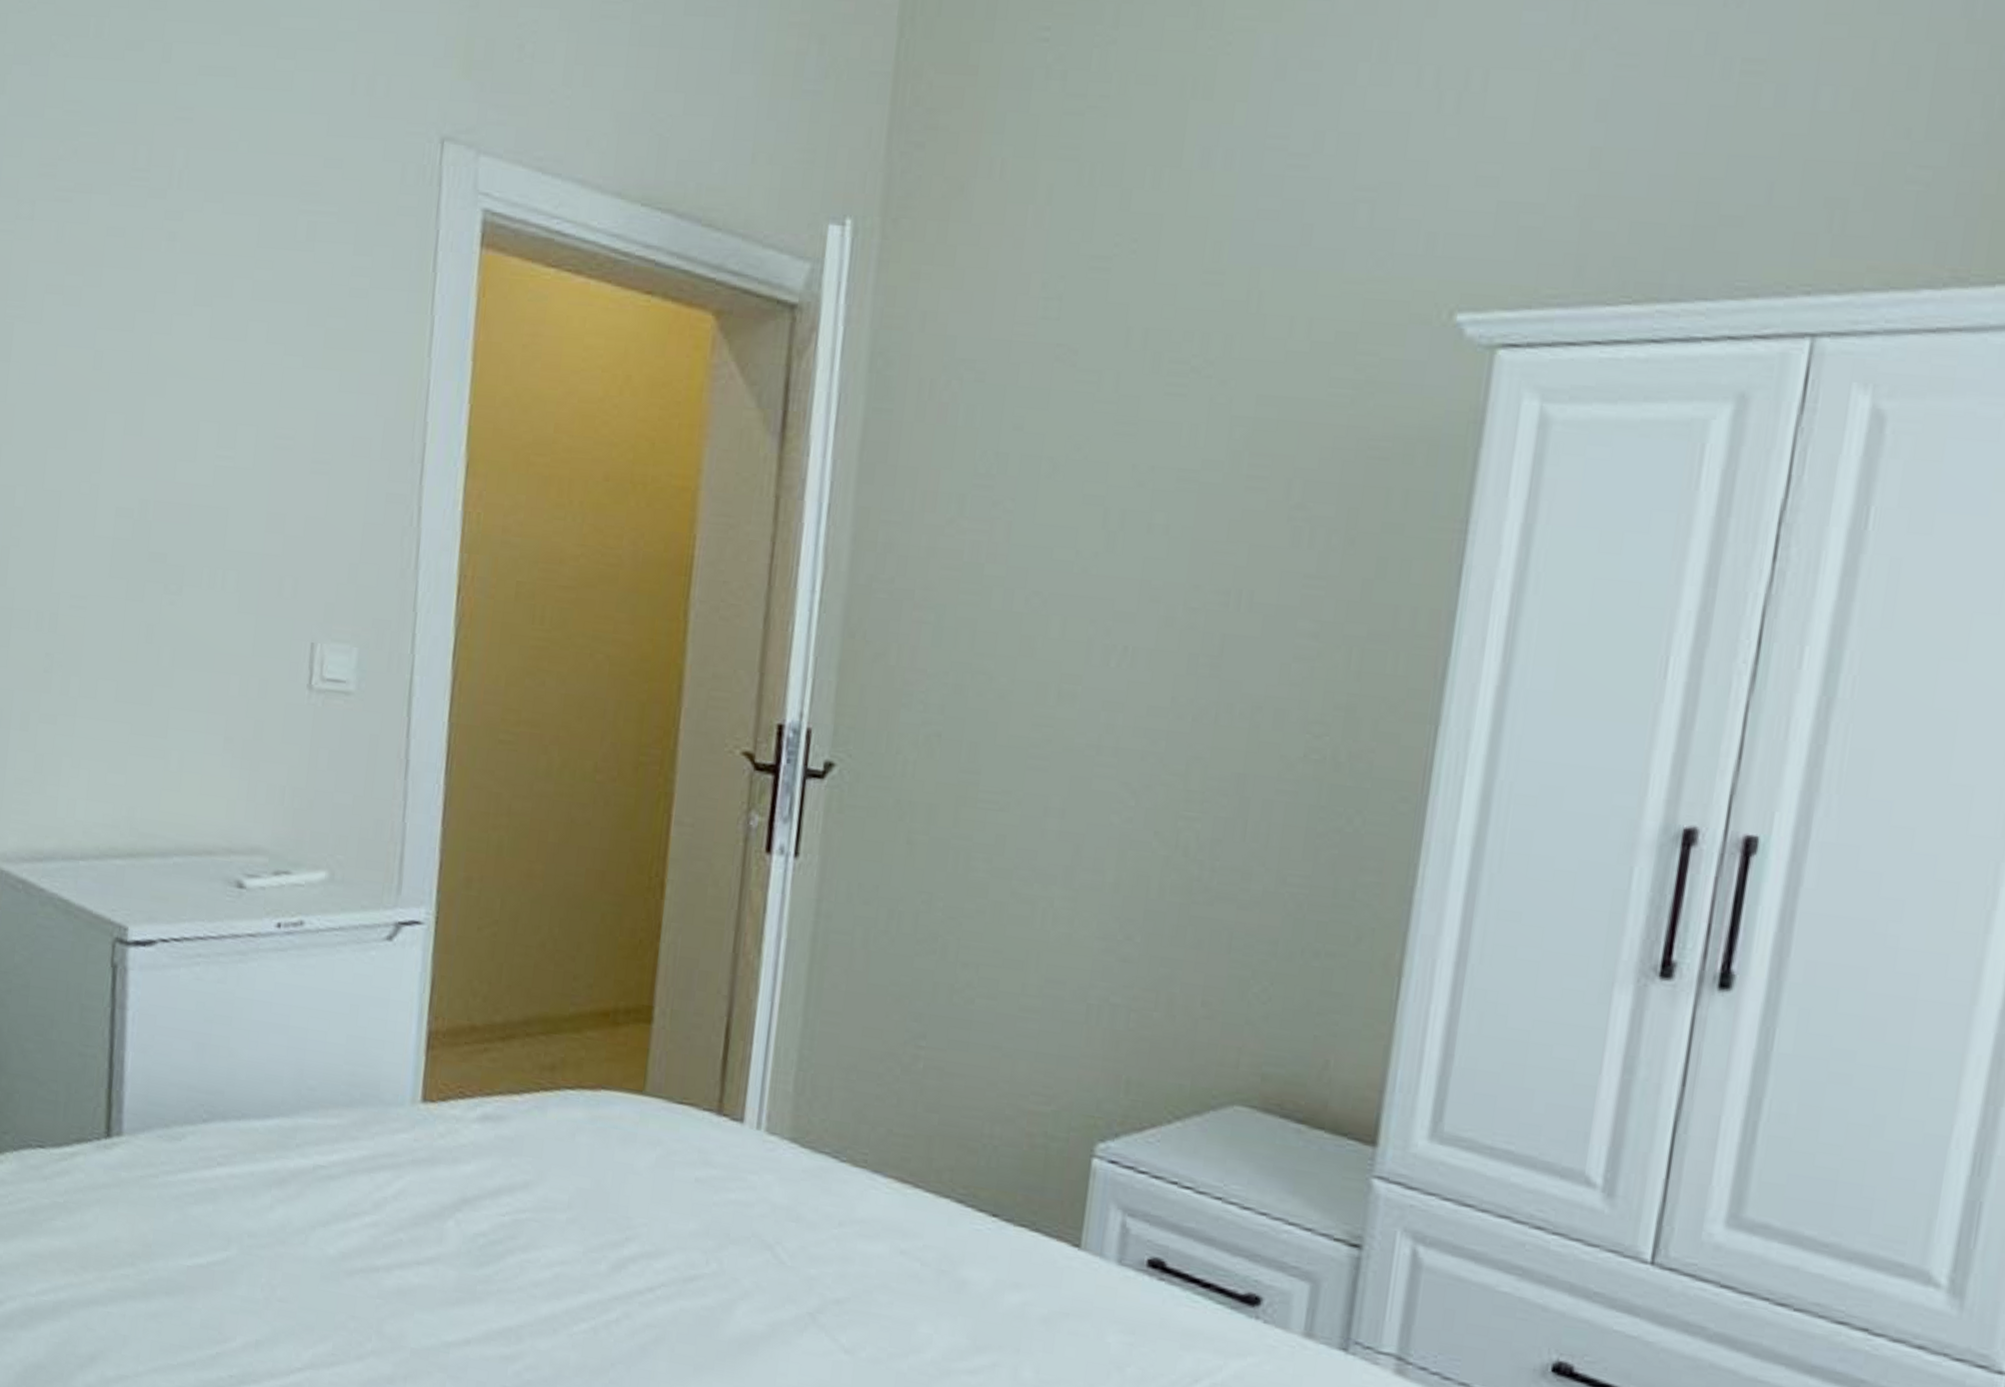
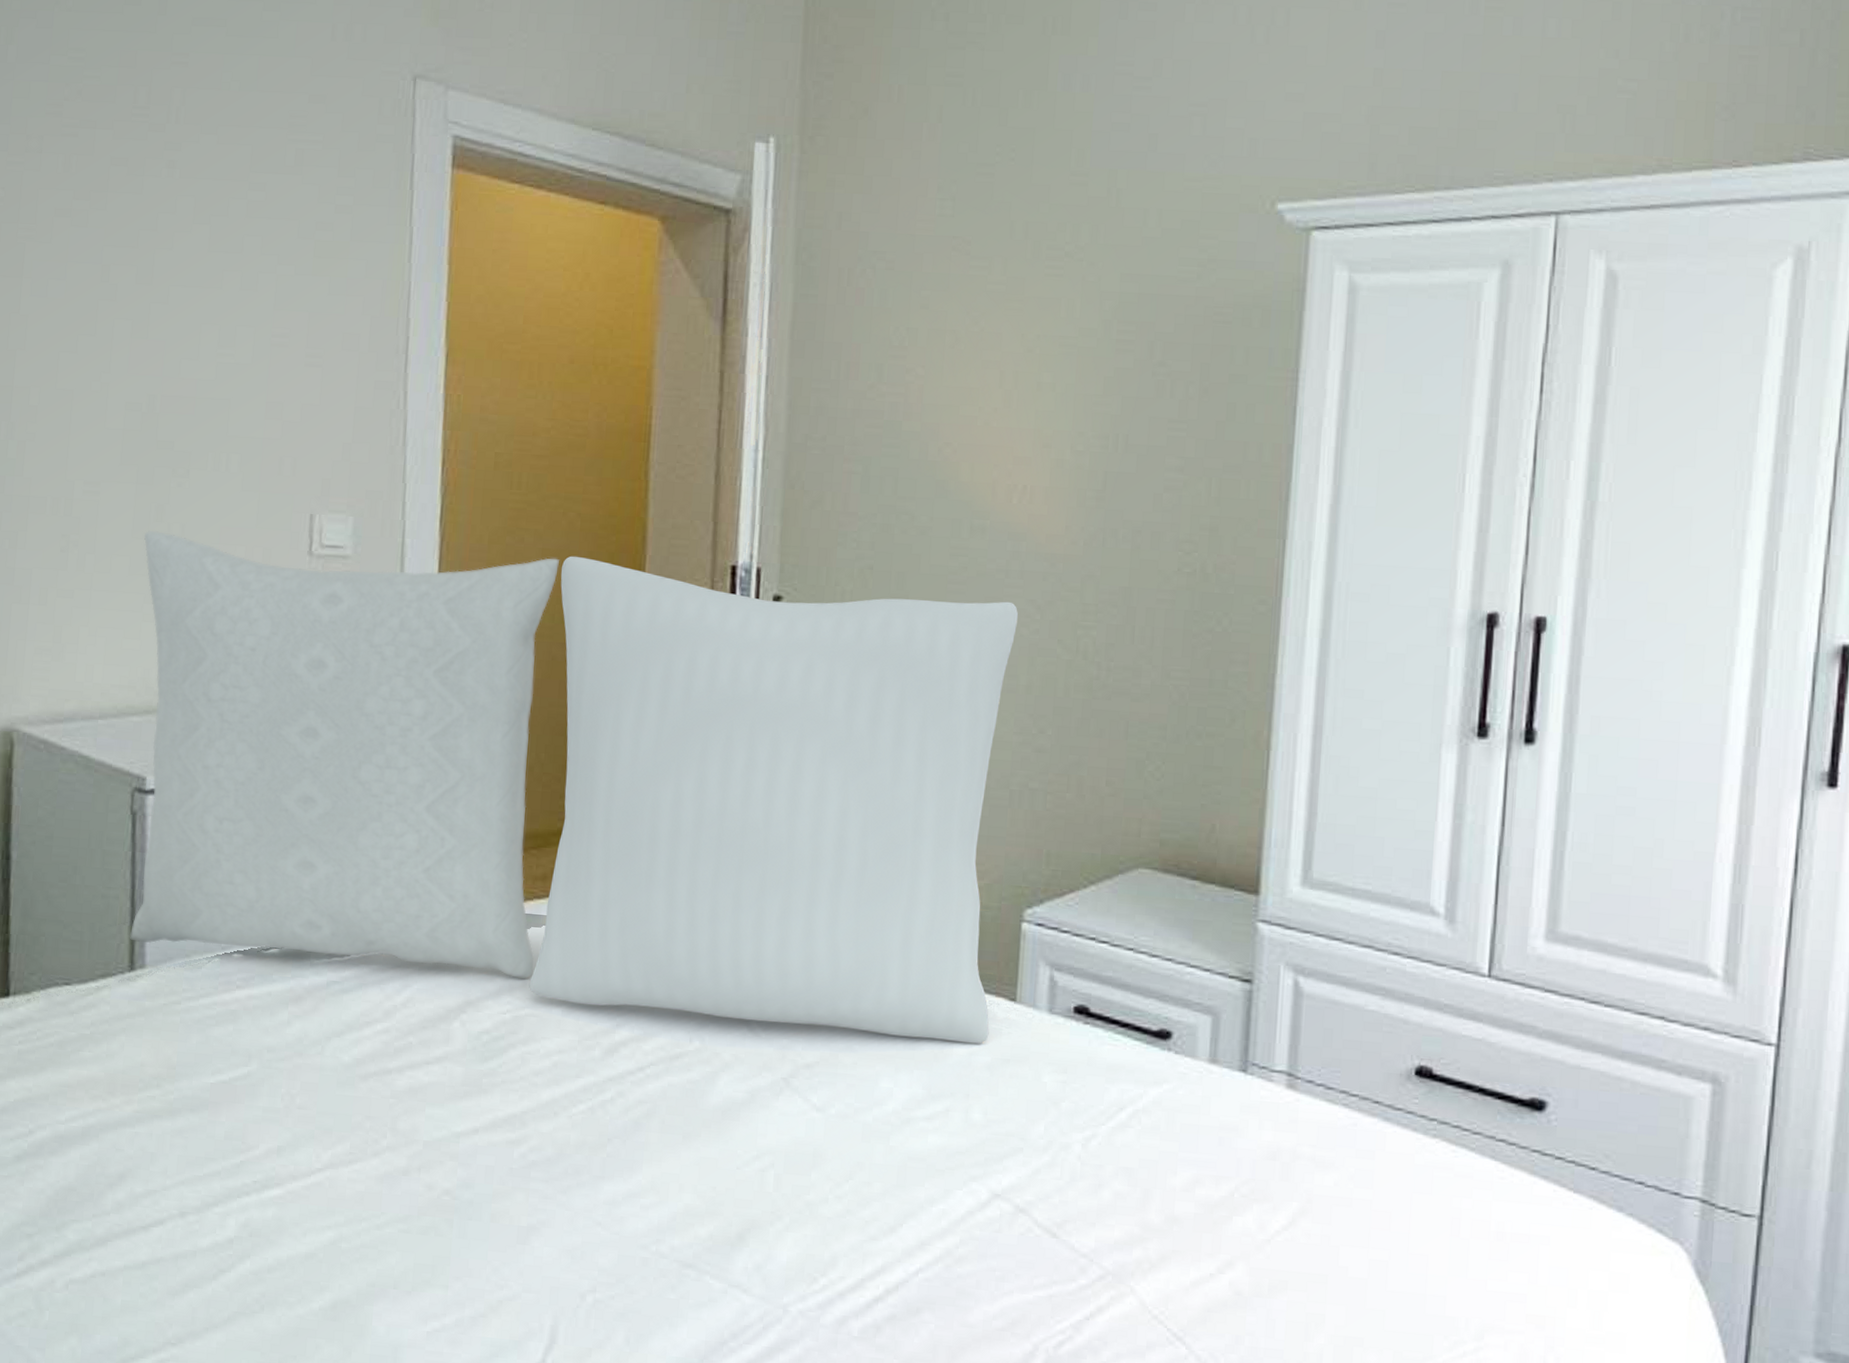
pillow: none [106,653,584,1179] -> present [129,530,559,979]
pillow: none [531,704,1110,1293] -> present [529,556,1019,1044]

